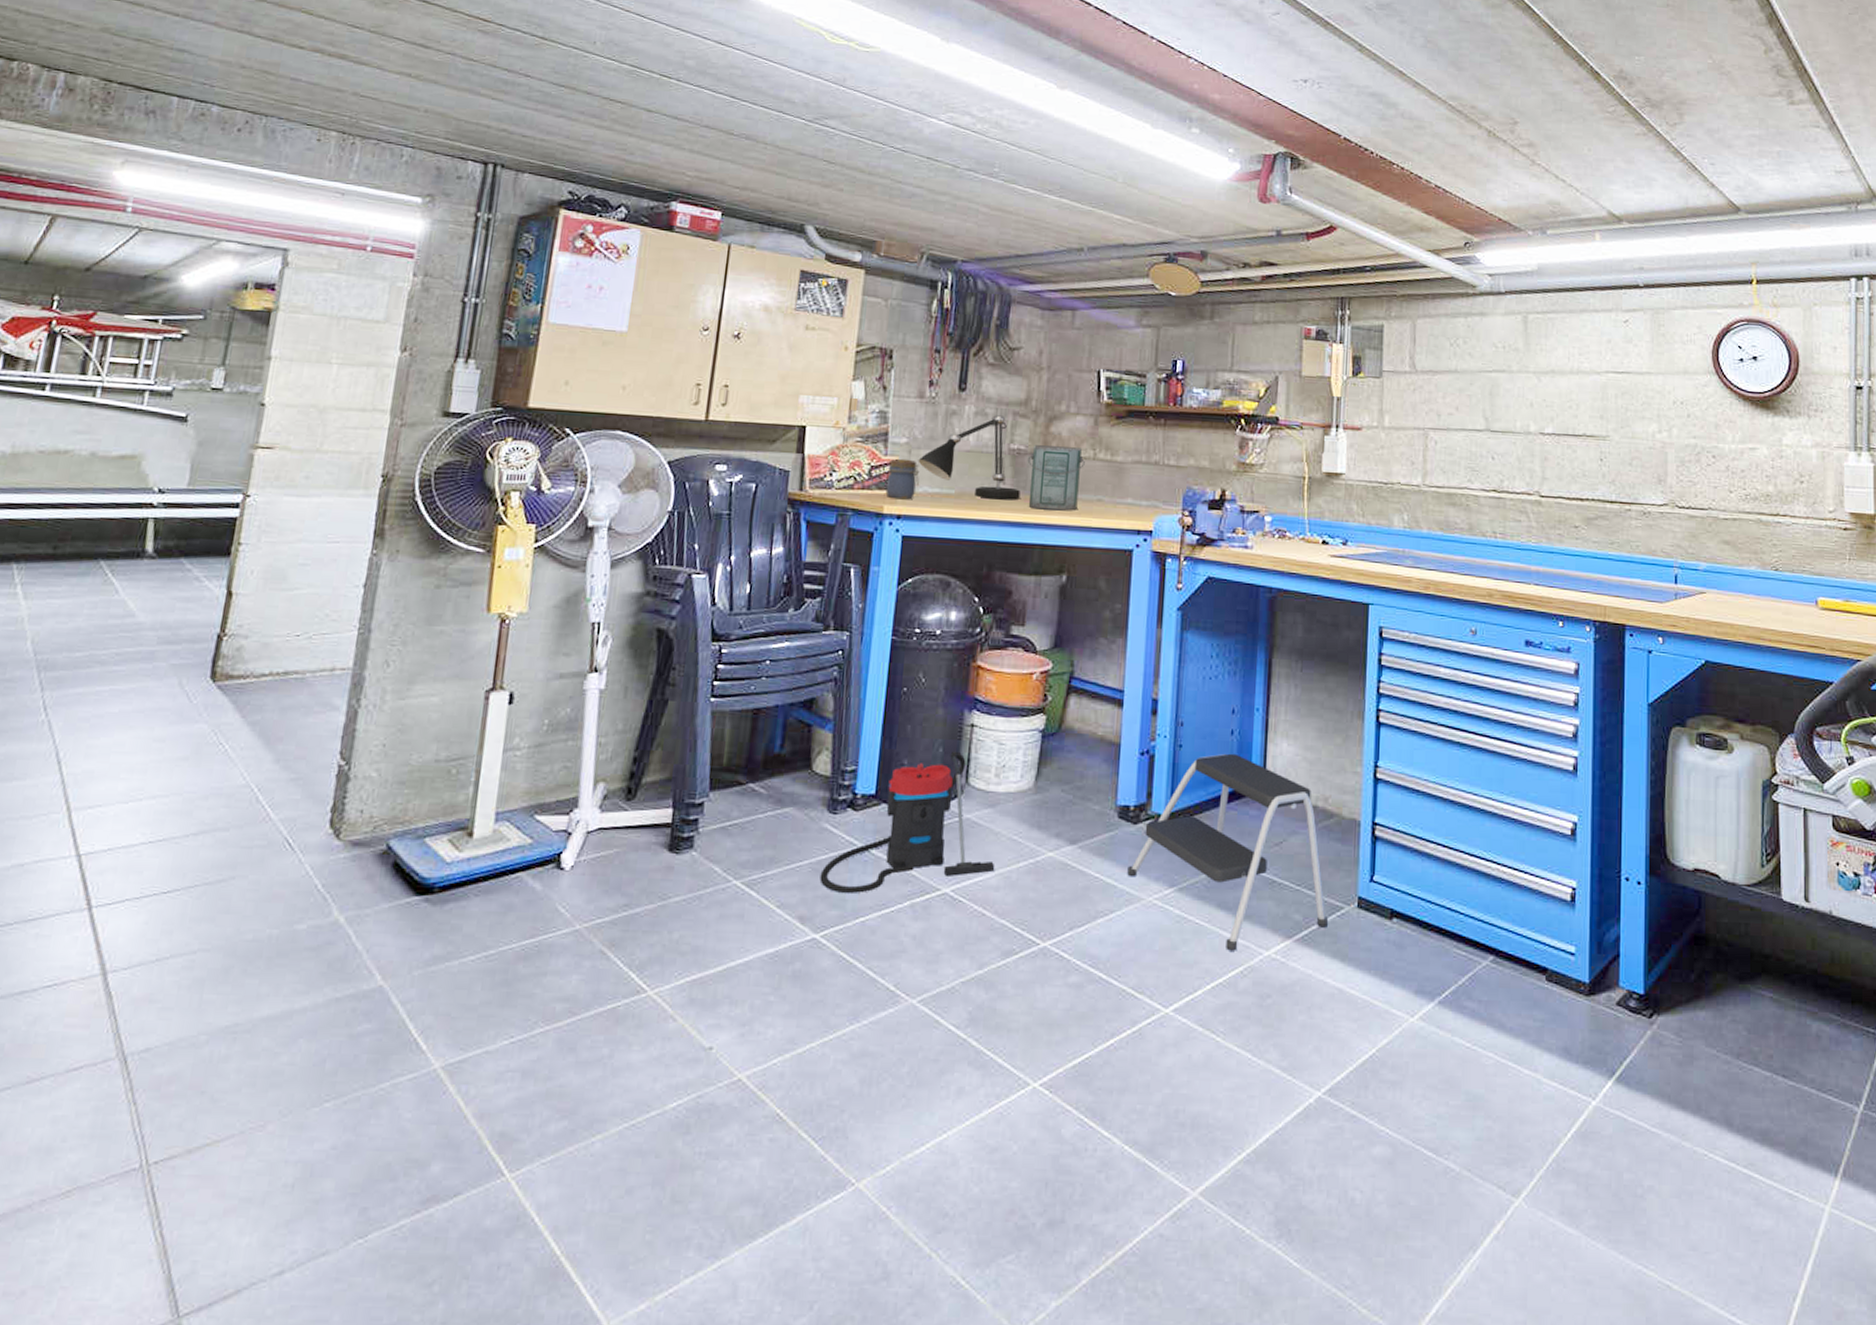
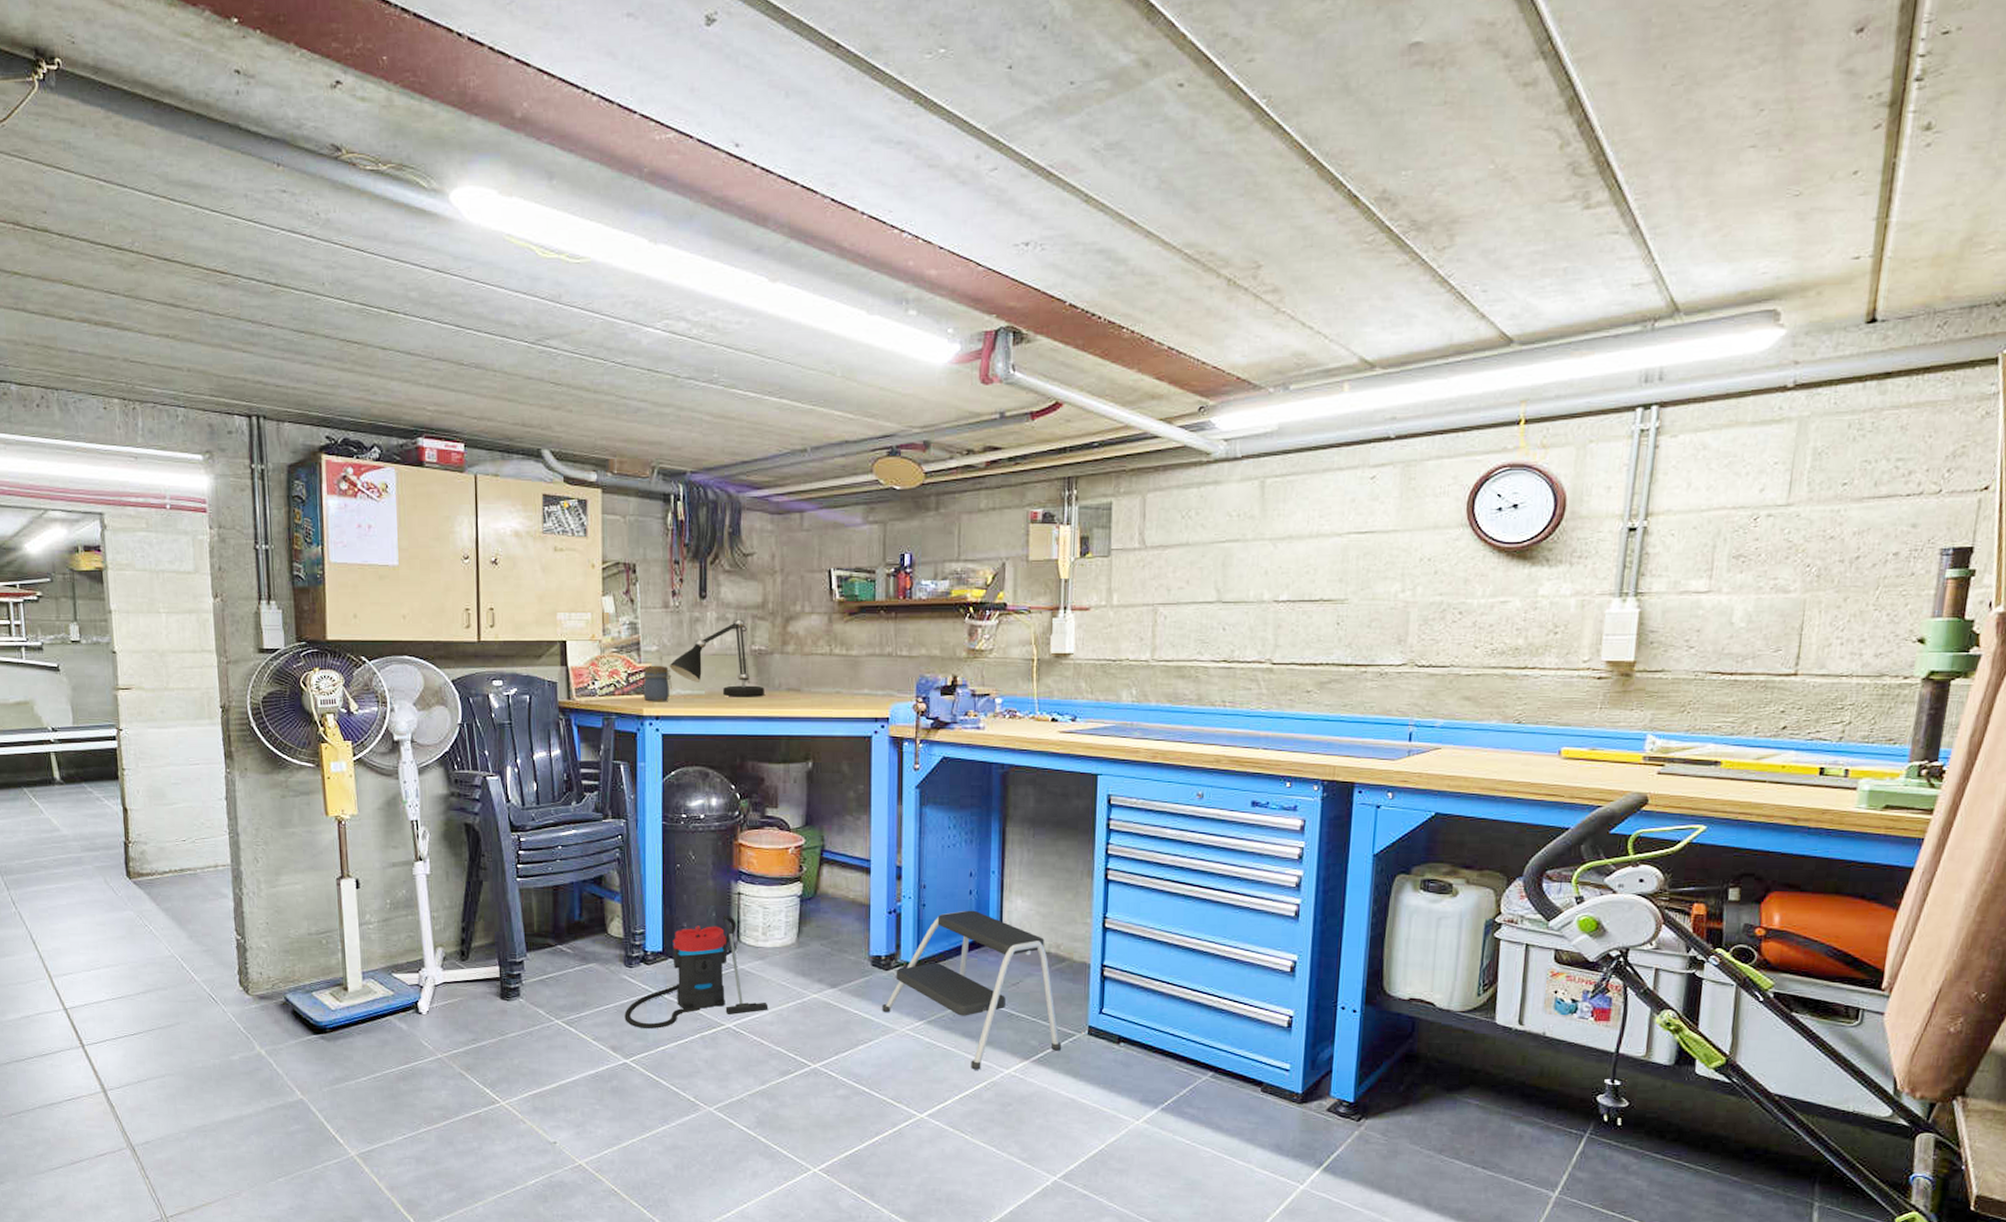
paint can: present [1027,444,1085,511] -> none [768,644,822,704]

